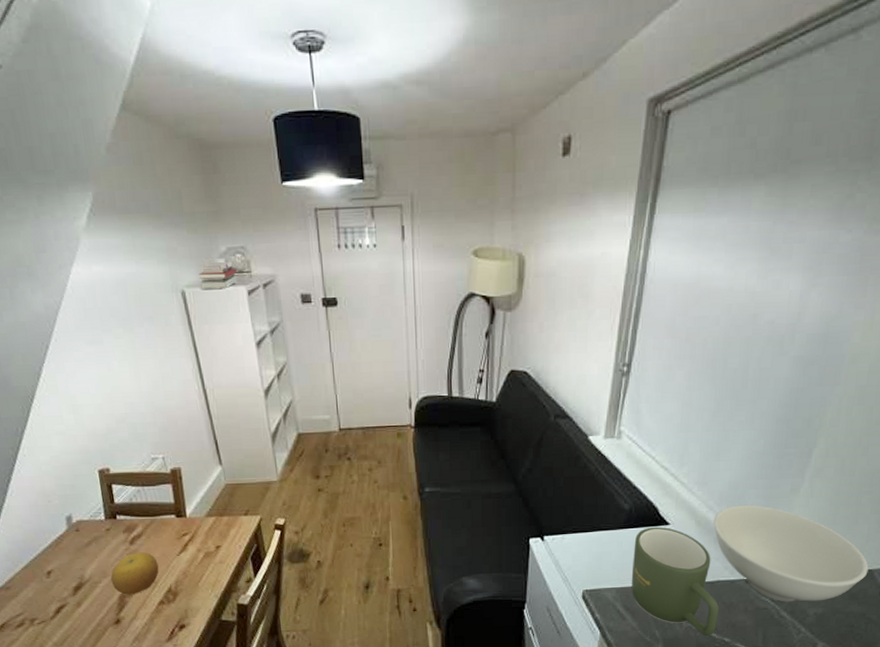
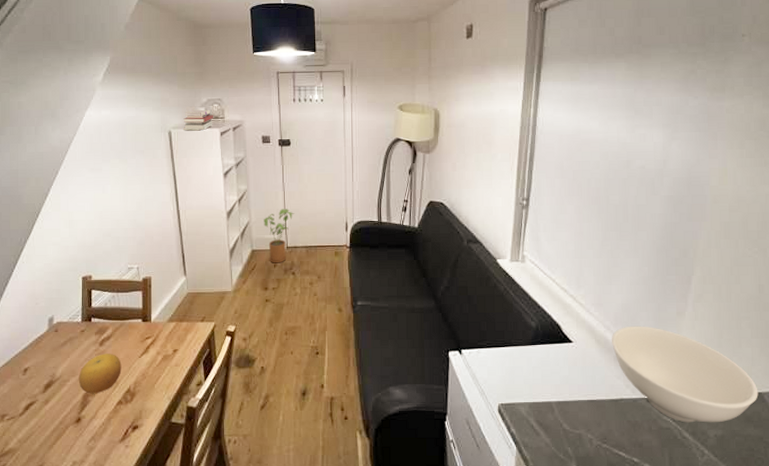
house plant: none [309,384,347,448] -> present [264,209,295,263]
mug: present [631,526,720,636] -> none [542,344,626,456]

